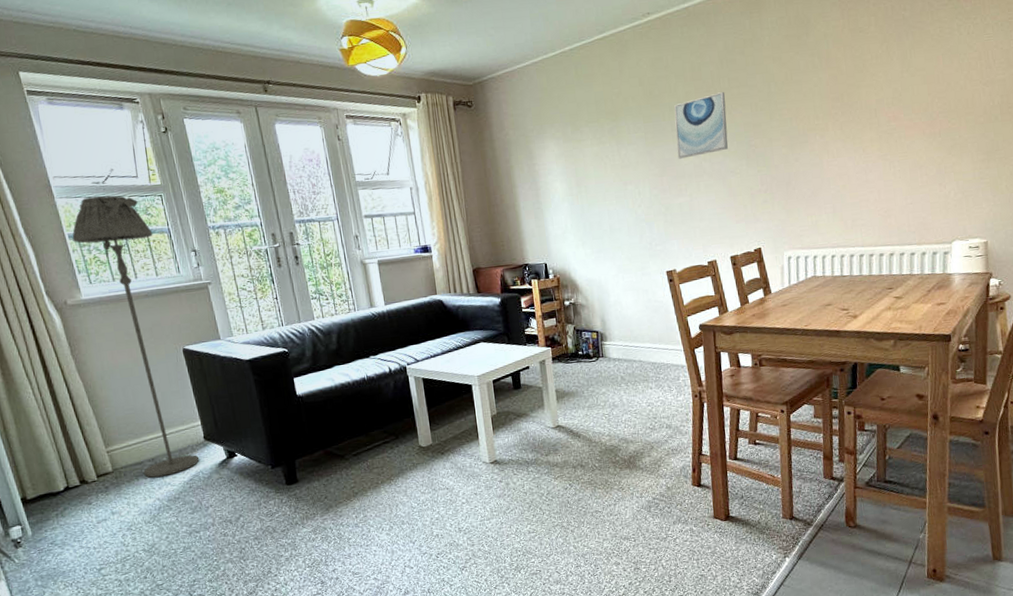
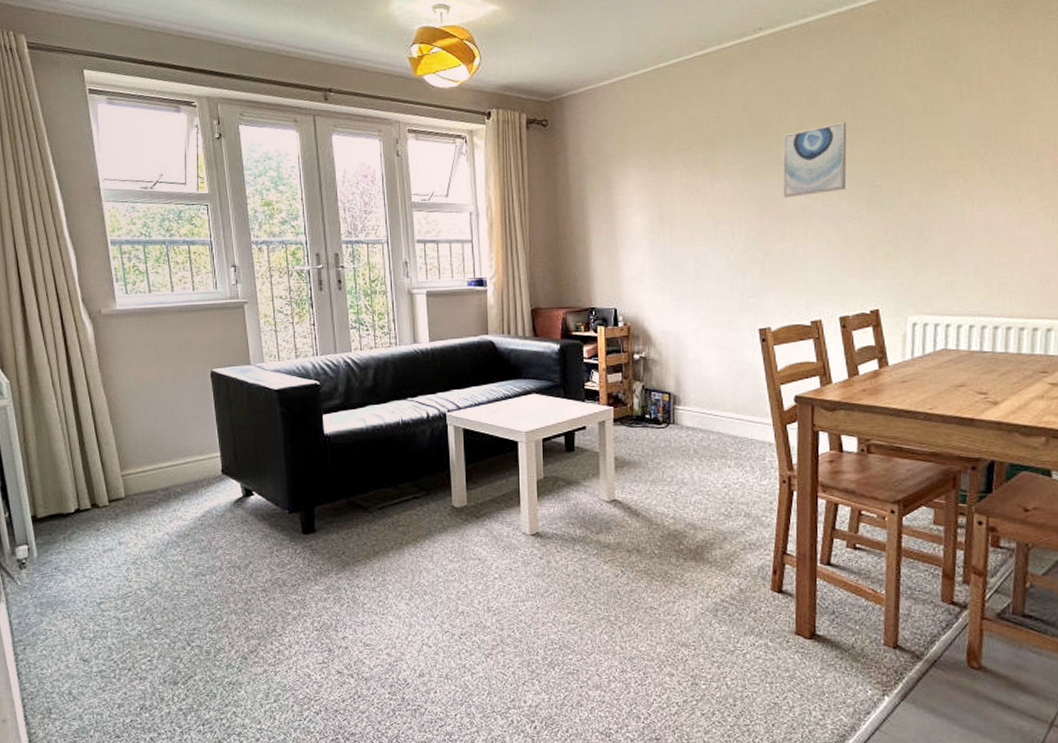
floor lamp: present [72,195,200,478] -> none [114,201,215,509]

